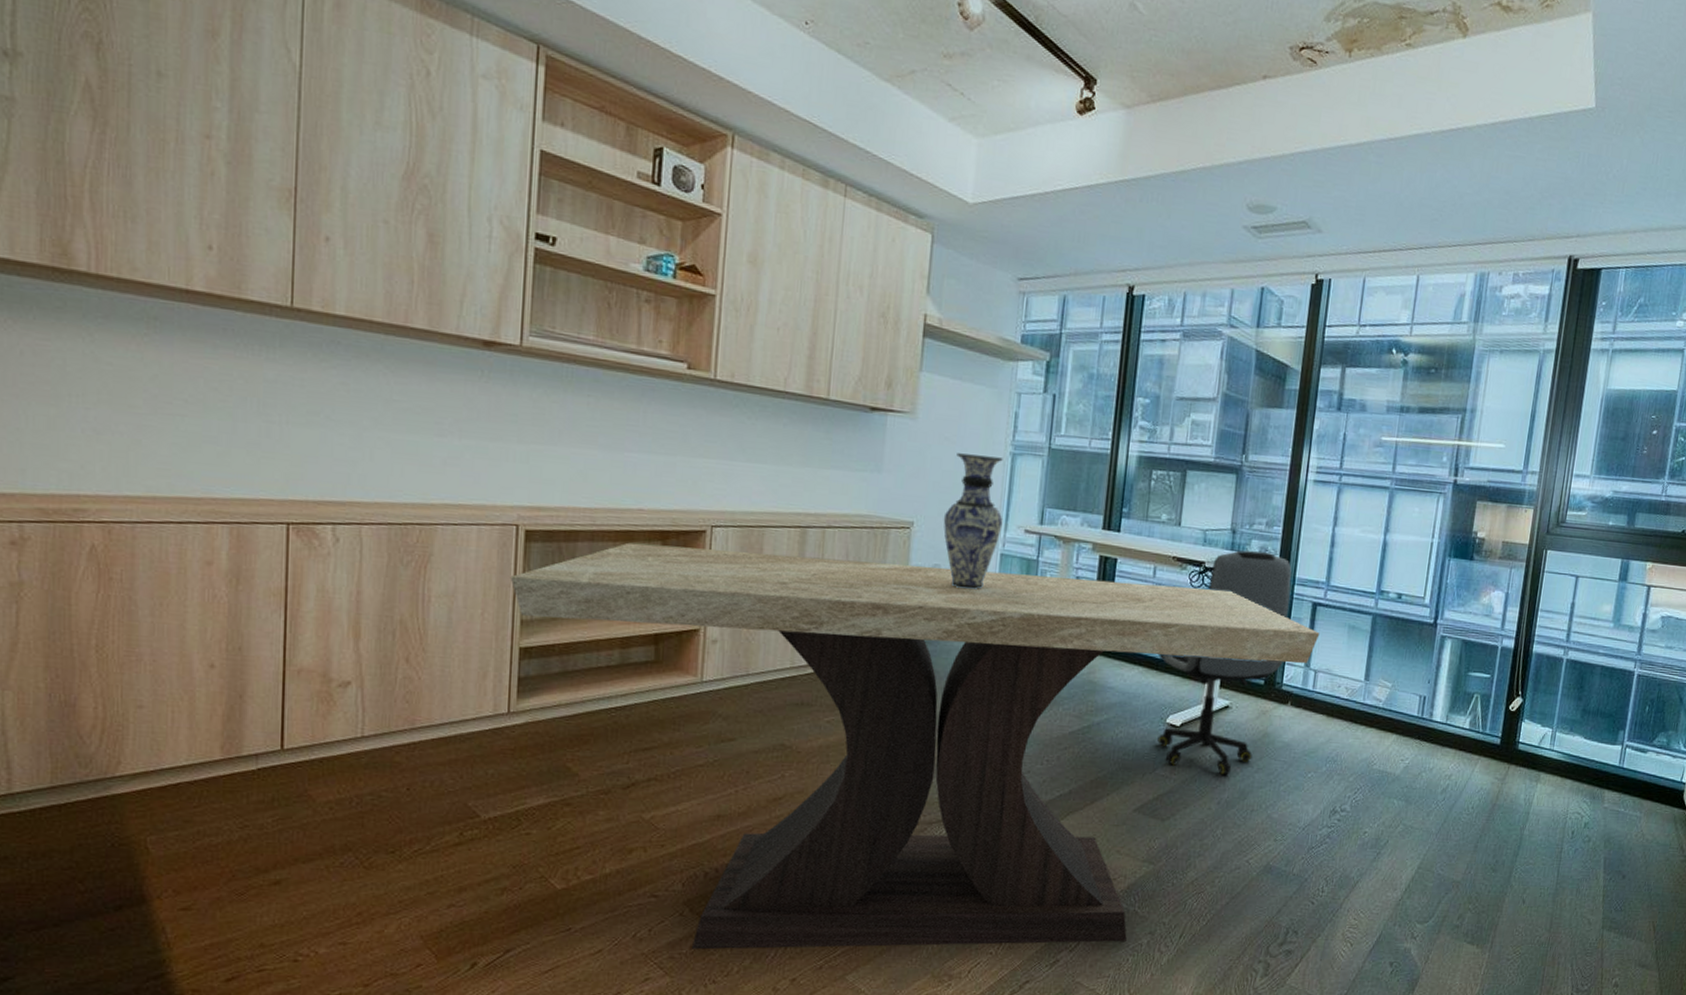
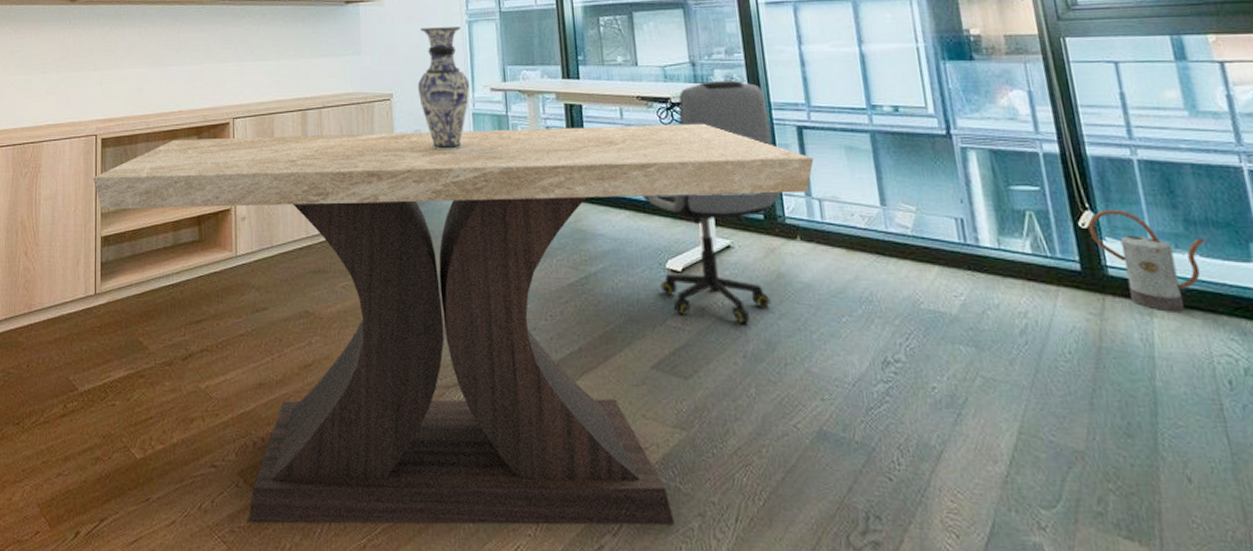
watering can: none [1515,697,1592,780] -> present [1088,209,1205,312]

